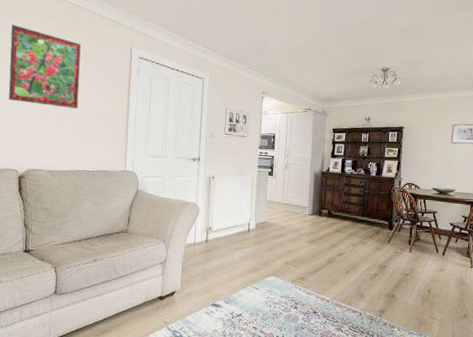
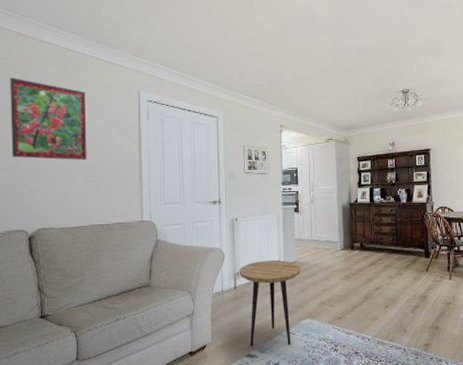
side table: none [212,218,270,299] -> present [239,260,301,347]

